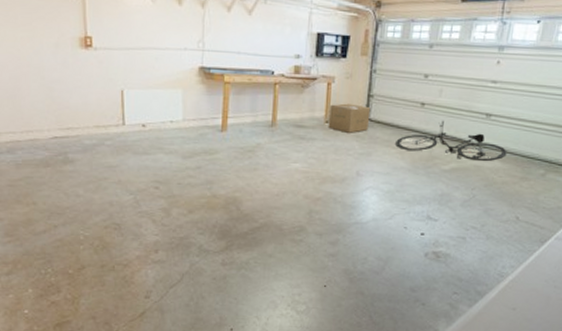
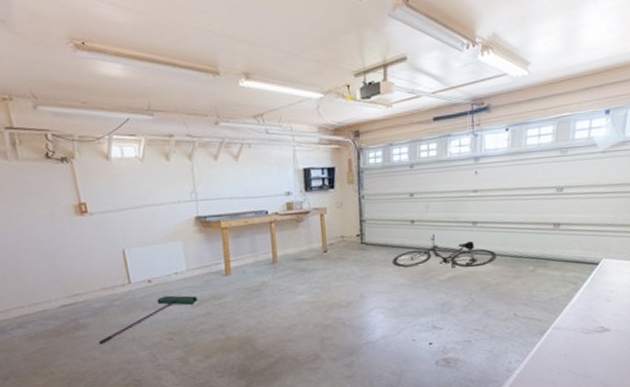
broom: none [84,143,189,182] -> present [98,295,197,344]
box: present [328,103,371,133] -> none [326,230,365,259]

